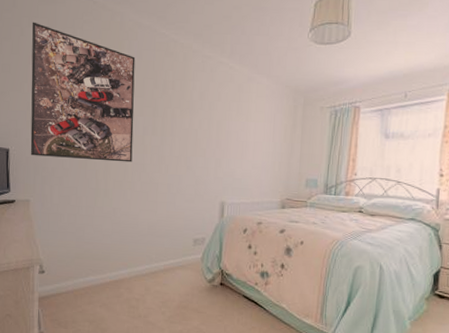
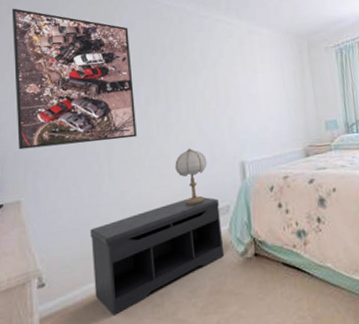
bench: none [84,225,196,308] -> present [90,197,224,316]
table lamp: none [162,181,191,231] -> present [175,148,207,205]

